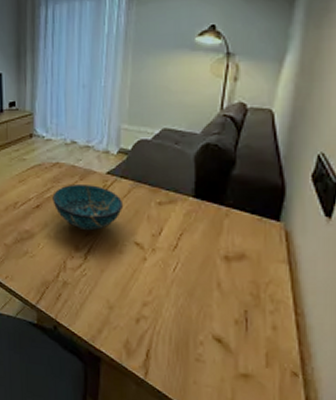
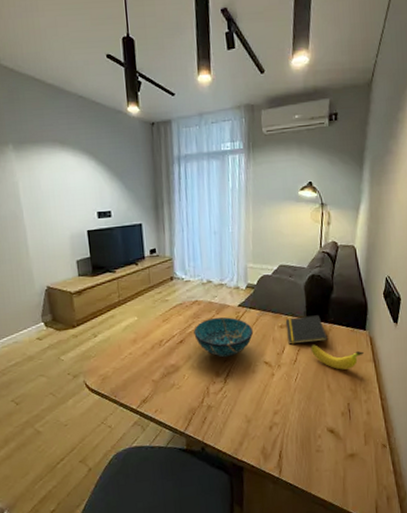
notepad: none [167,194,224,228] -> present [286,315,329,345]
banana: none [199,229,274,268] -> present [311,343,364,370]

